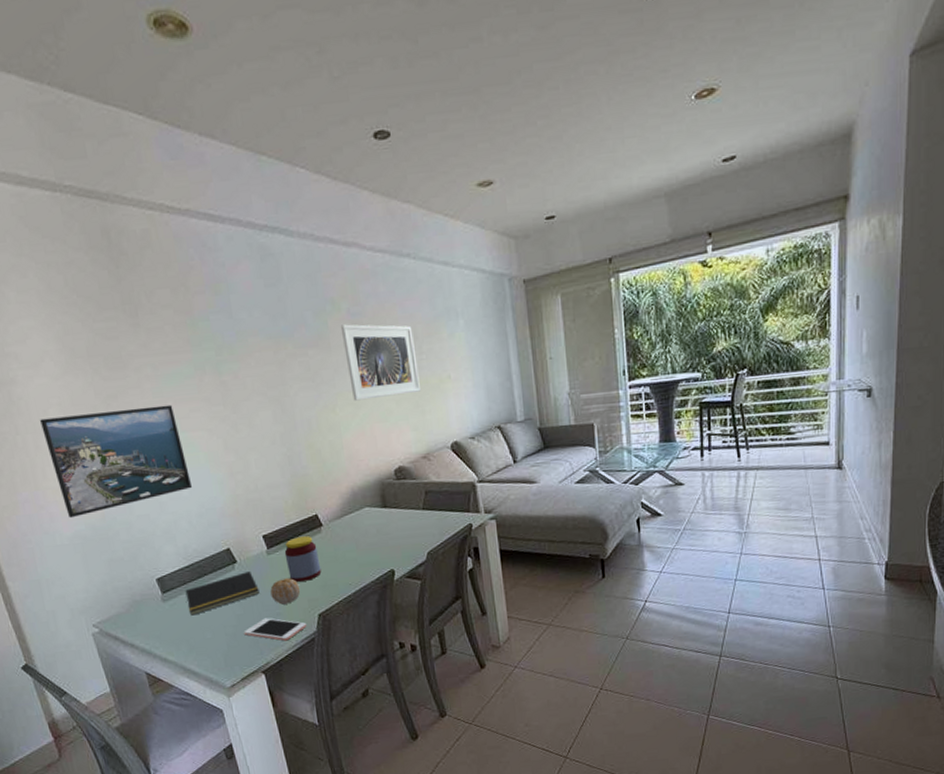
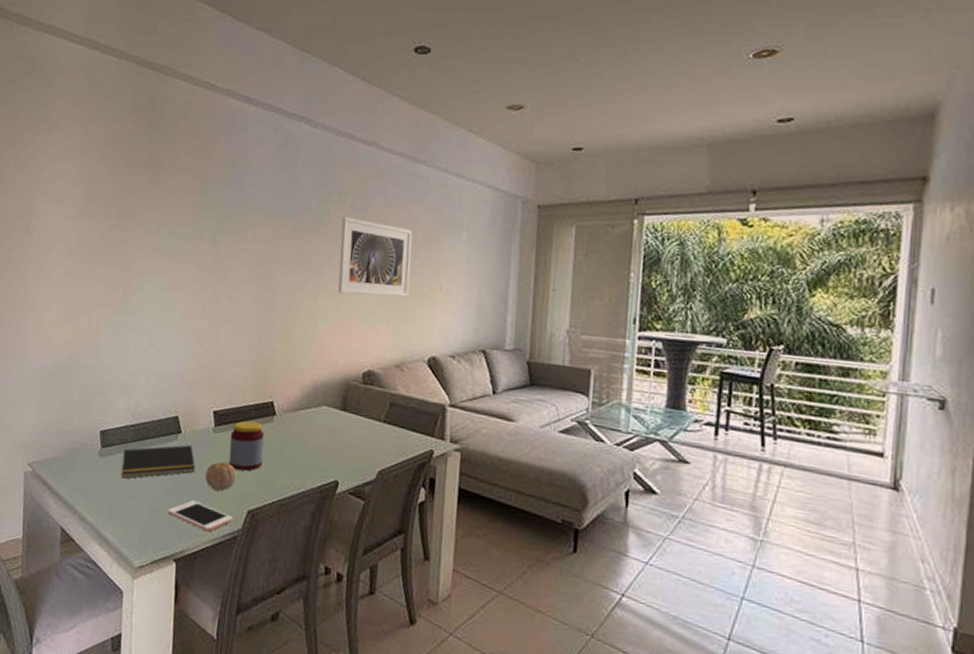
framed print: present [40,404,193,519] -> none [40,252,165,352]

